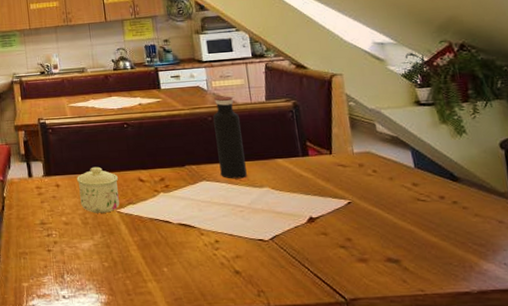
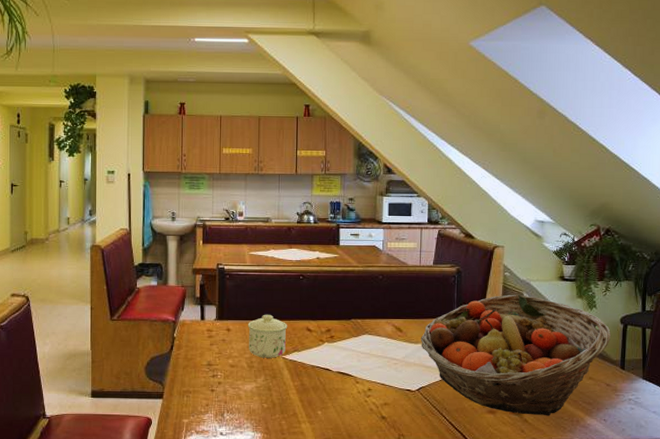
water bottle: present [213,96,247,179] -> none [382,257,407,335]
fruit basket: none [265,125,493,263] -> present [421,294,612,416]

